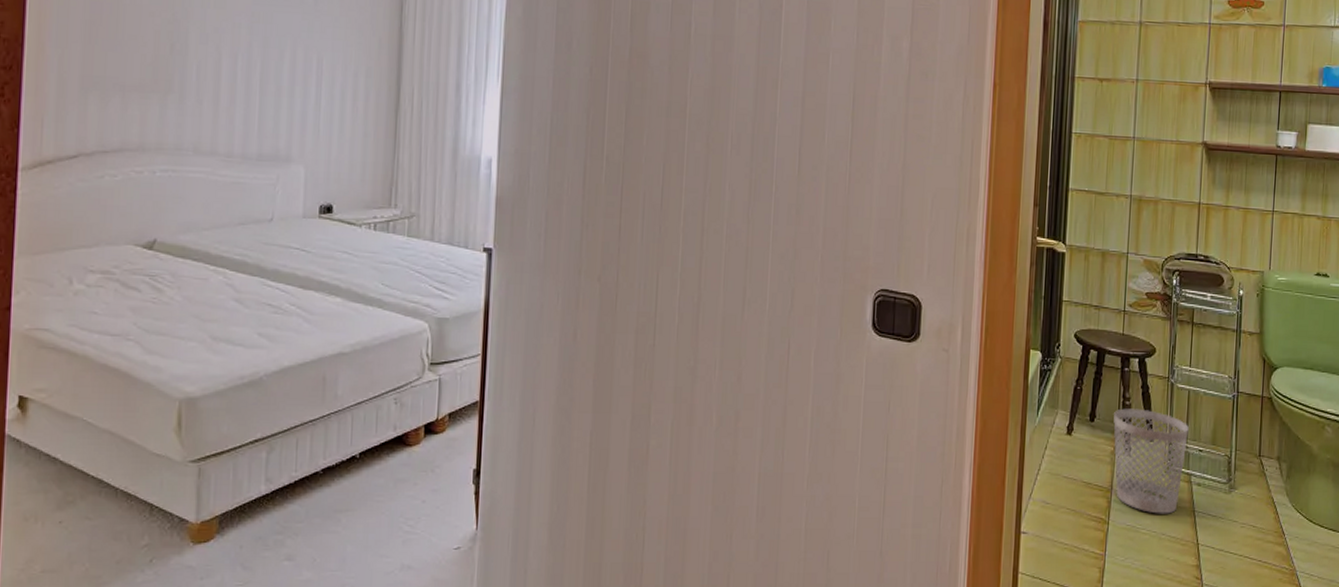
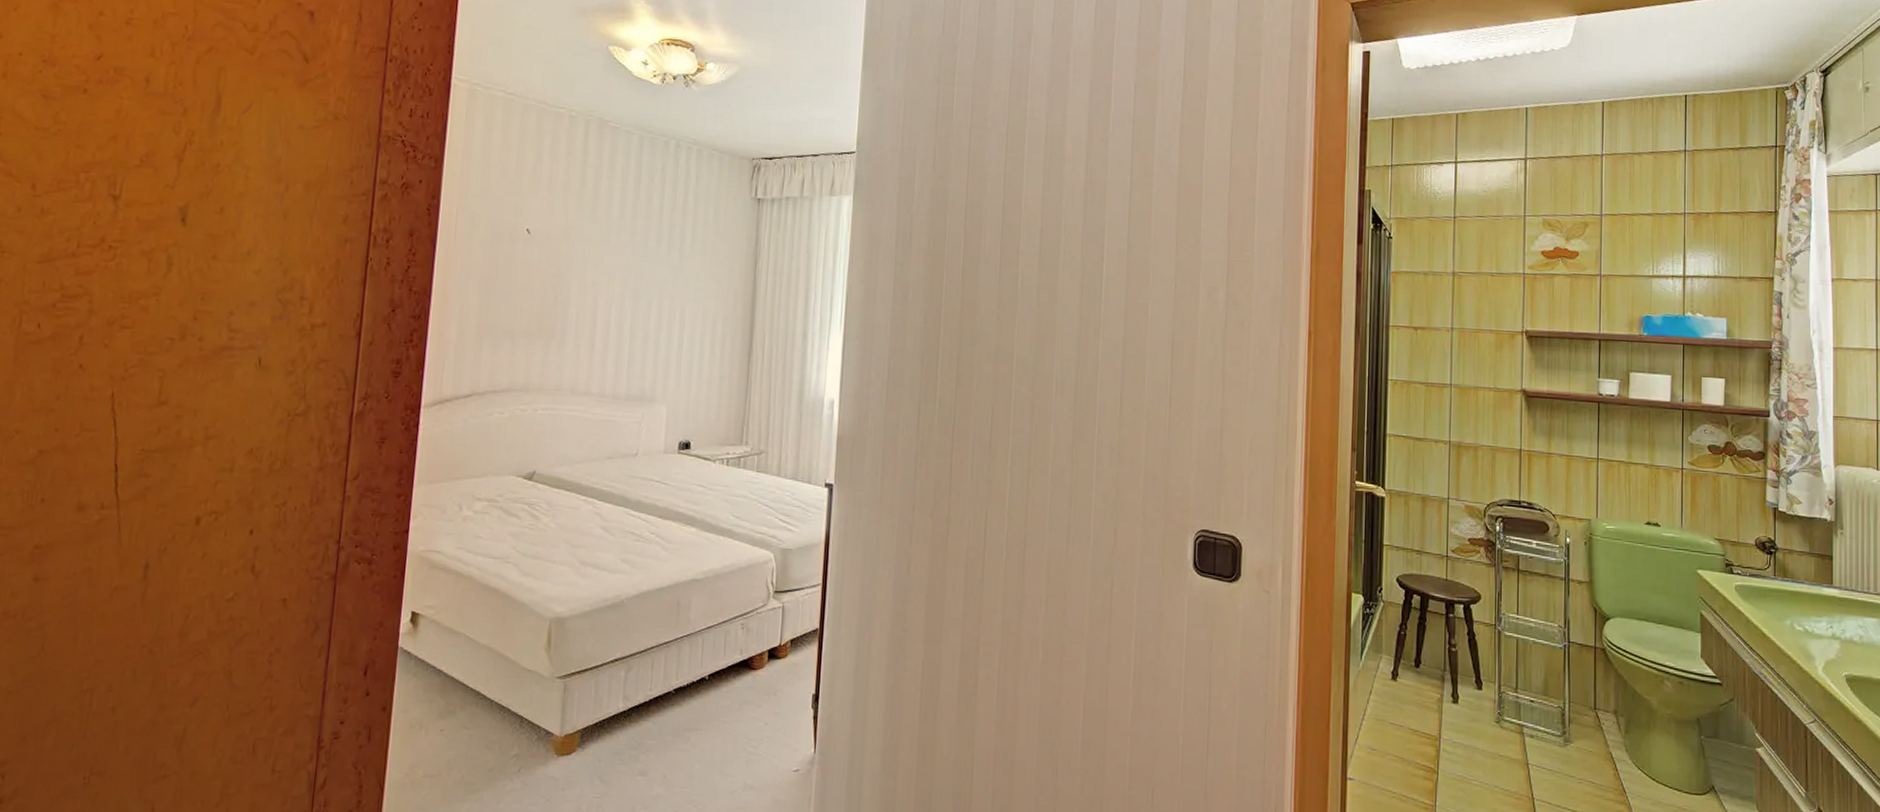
wastebasket: present [1113,408,1189,514] -> none [1439,655,1518,766]

